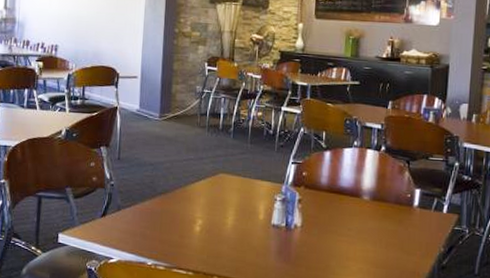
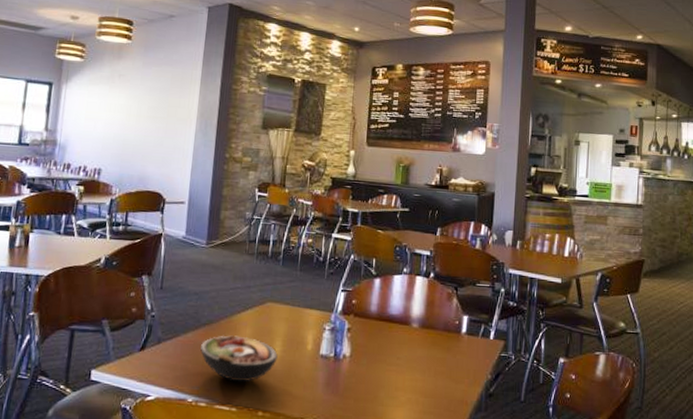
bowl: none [157,204,231,249] -> present [200,335,278,382]

